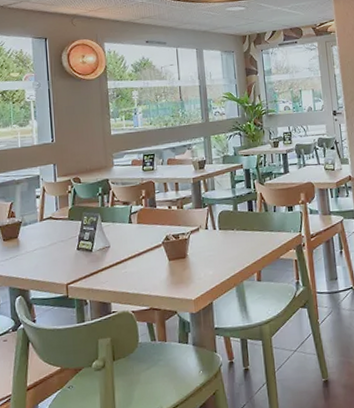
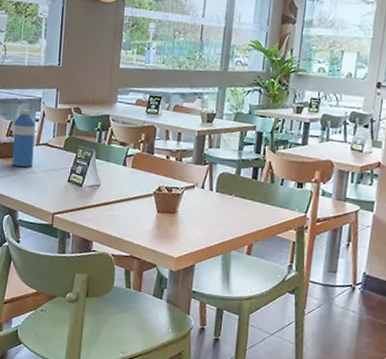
water bottle: none [15,188,39,246] -> present [12,109,36,167]

